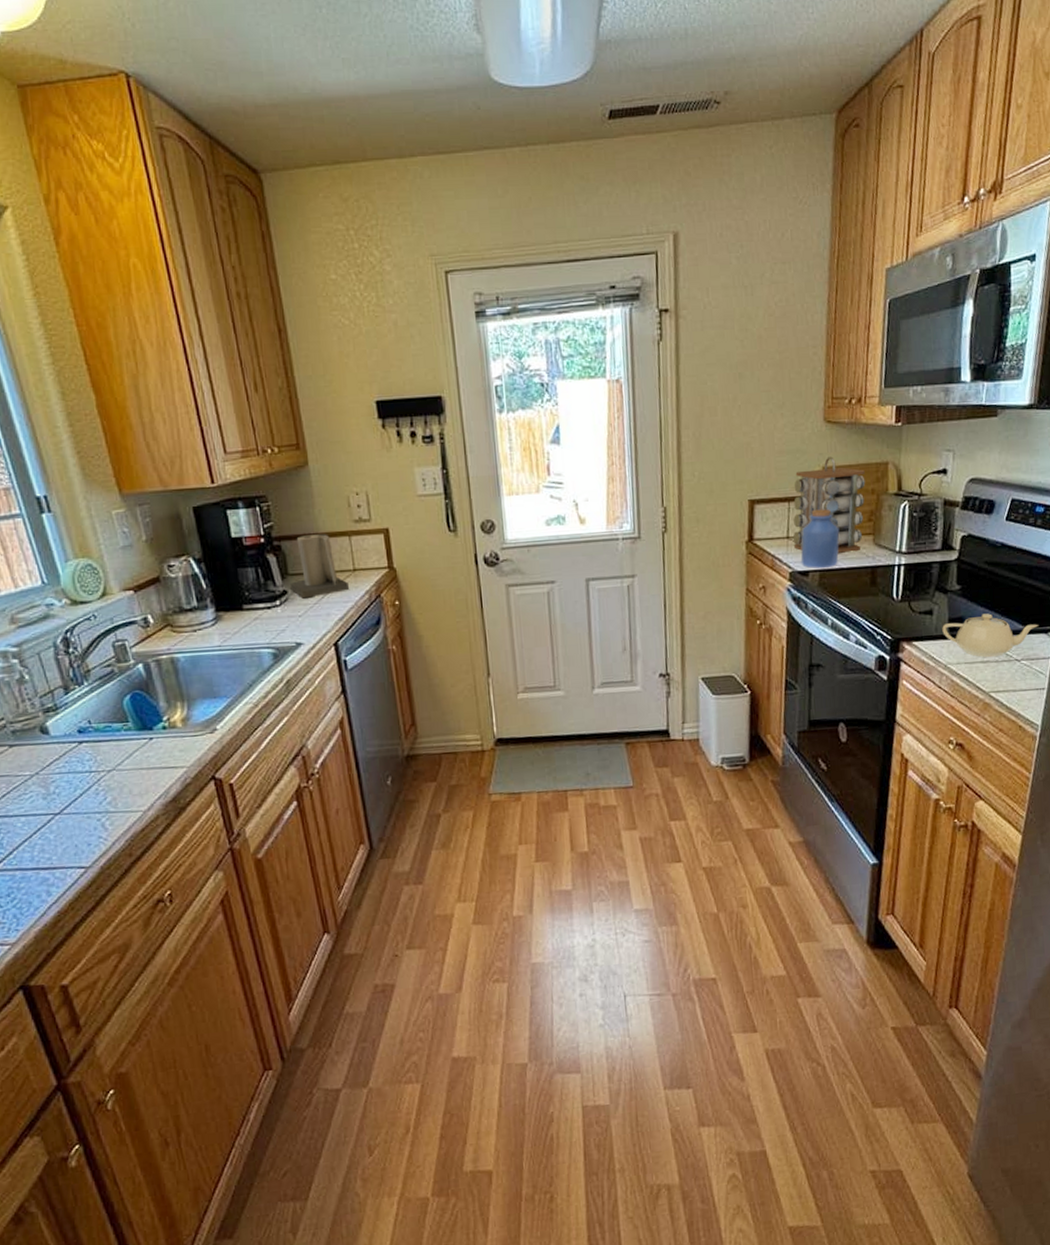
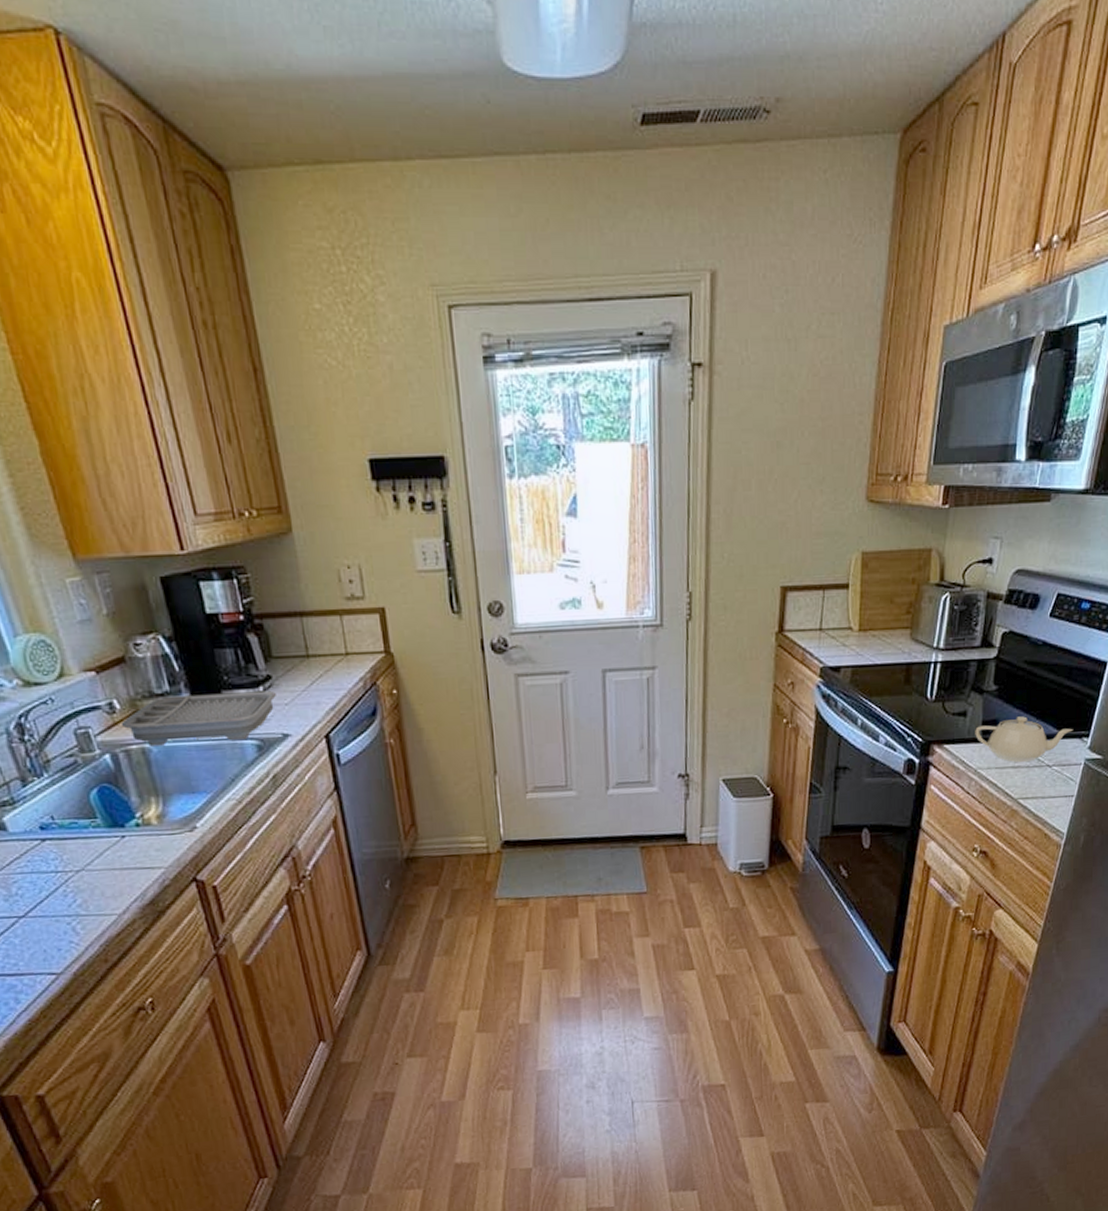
dish rack: none [153,604,291,656] -> present [120,690,276,747]
paper towel roll: present [289,534,350,599] -> none [273,612,342,685]
spice rack: present [792,456,866,554] -> none [825,540,906,649]
jar: present [800,509,840,568] -> none [833,599,876,664]

